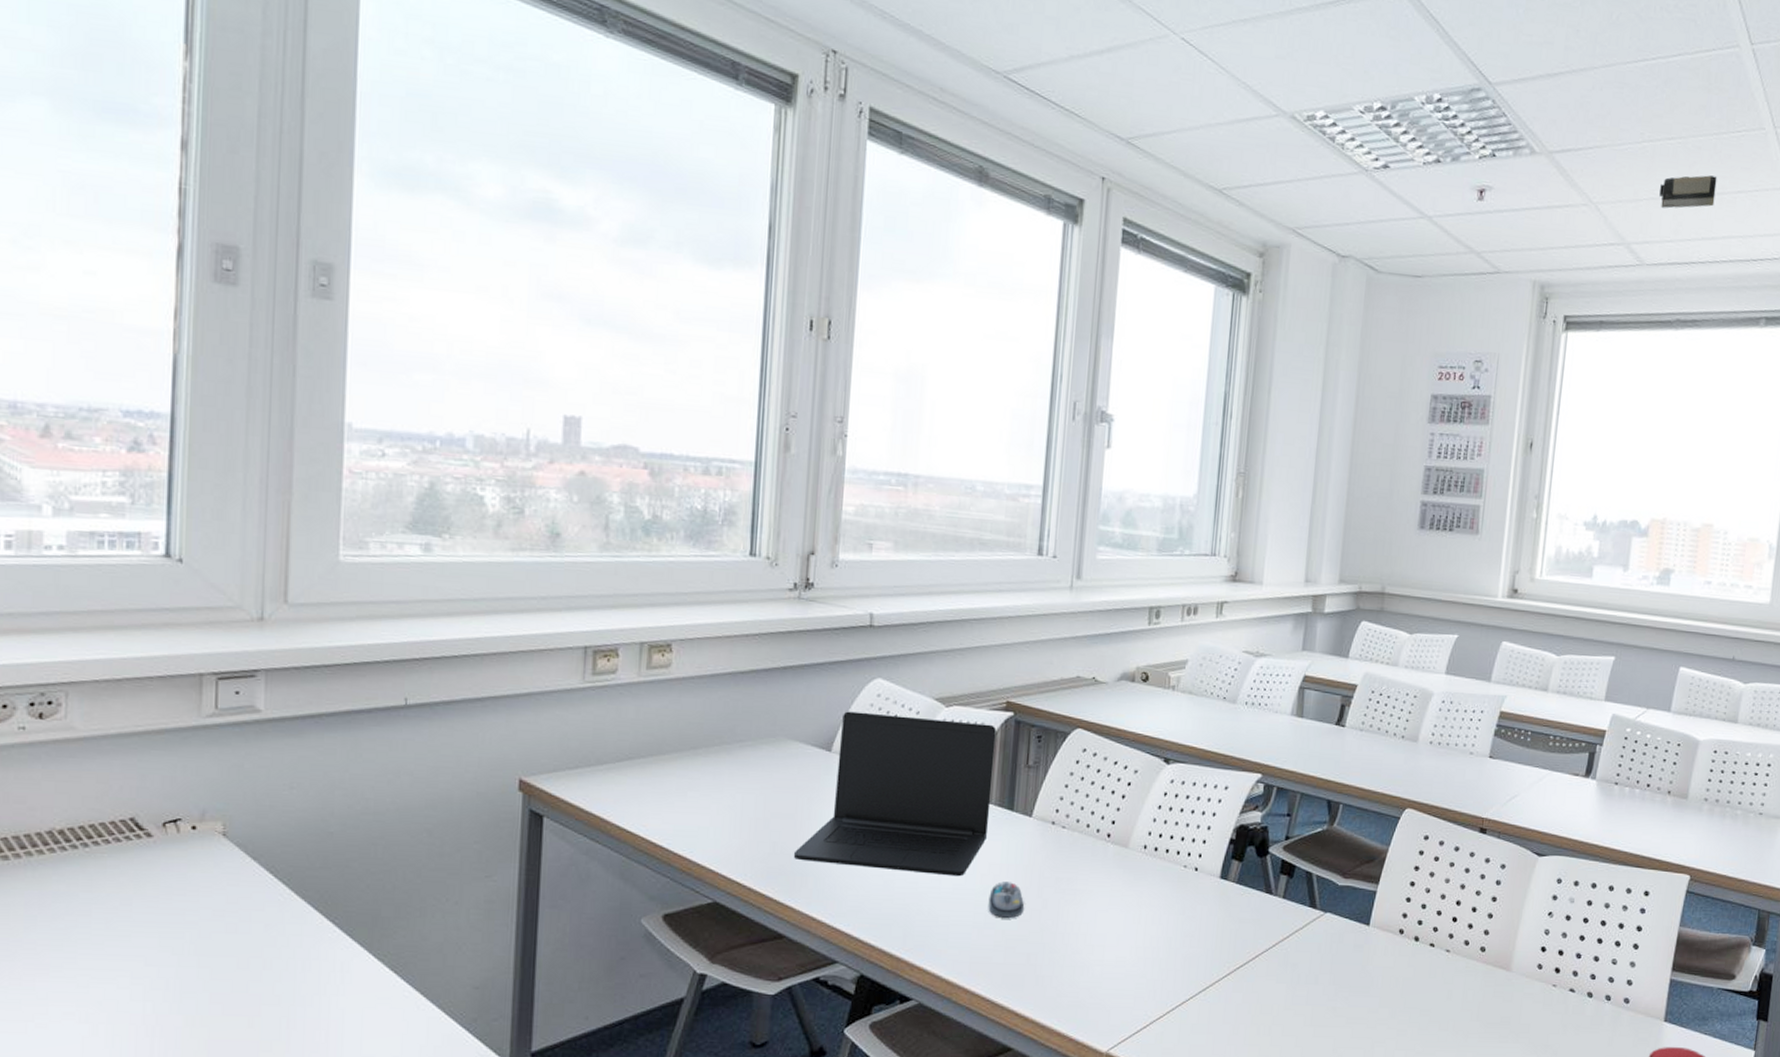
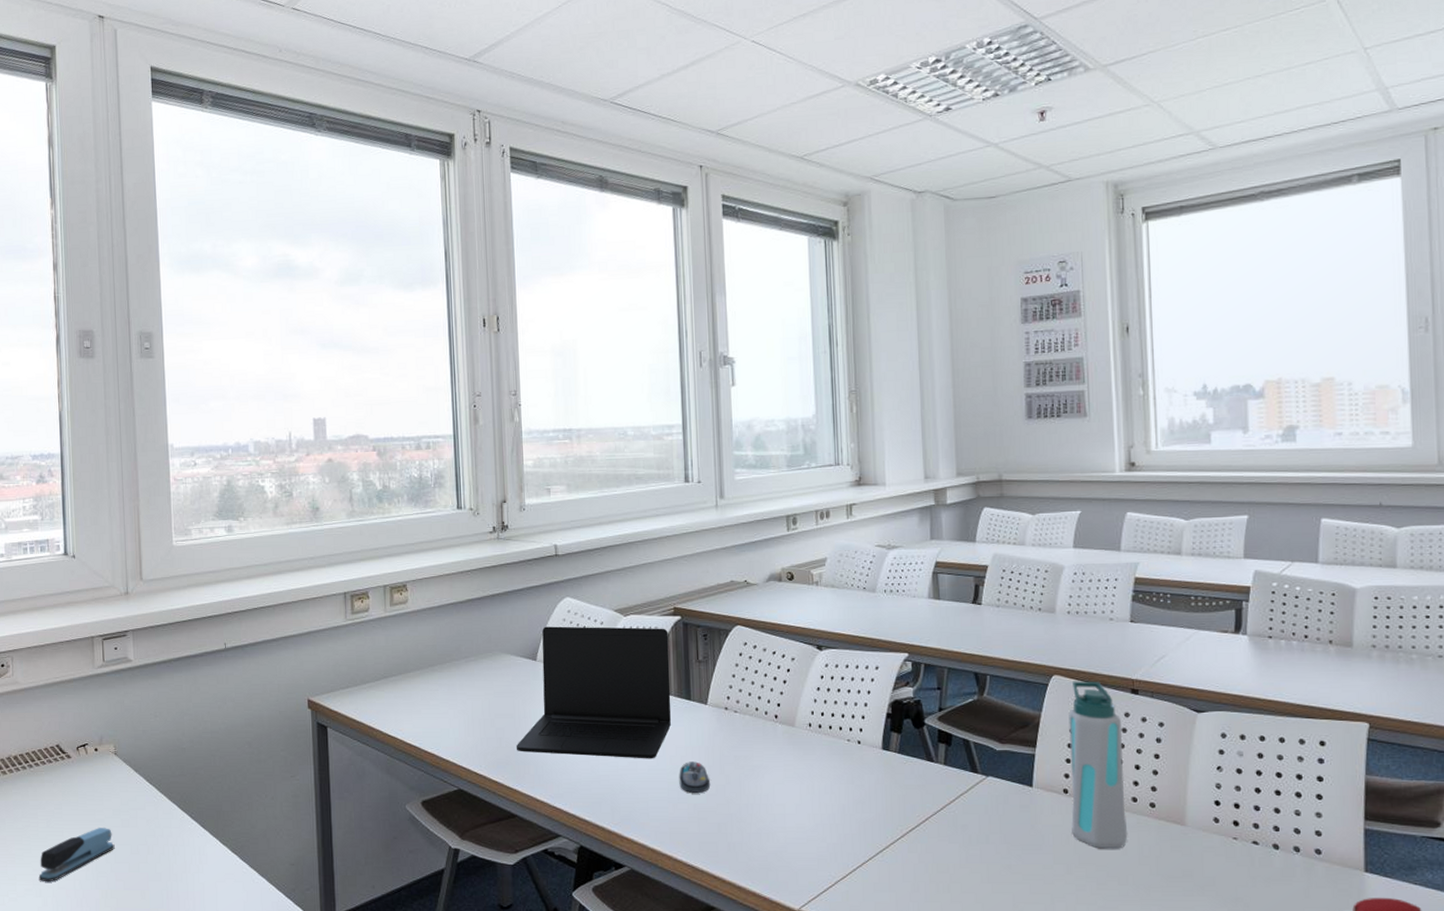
stapler: none [86,932,212,1004] -> present [38,828,115,882]
water bottle: none [1401,816,1466,992] -> present [1068,681,1128,848]
projector: present [1659,175,1718,209] -> none [1222,54,1283,93]

